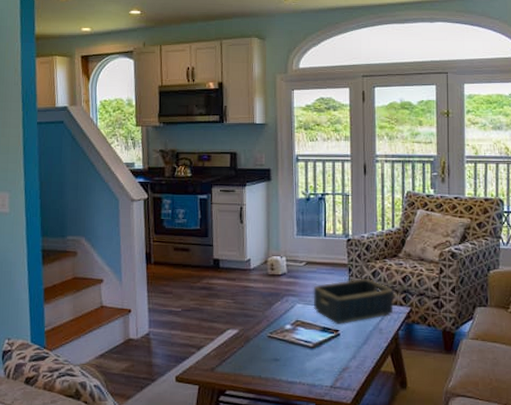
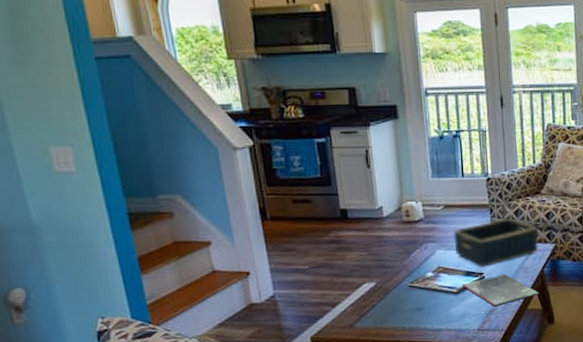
magazine: none [318,333,393,365] -> present [462,273,539,307]

